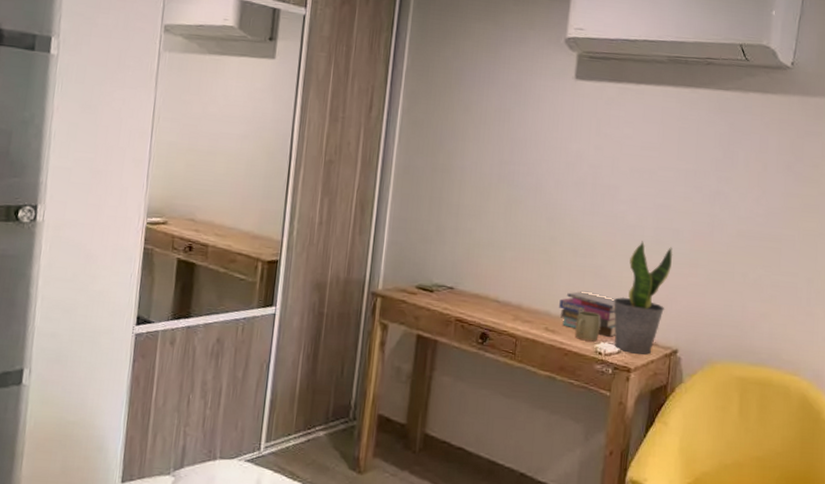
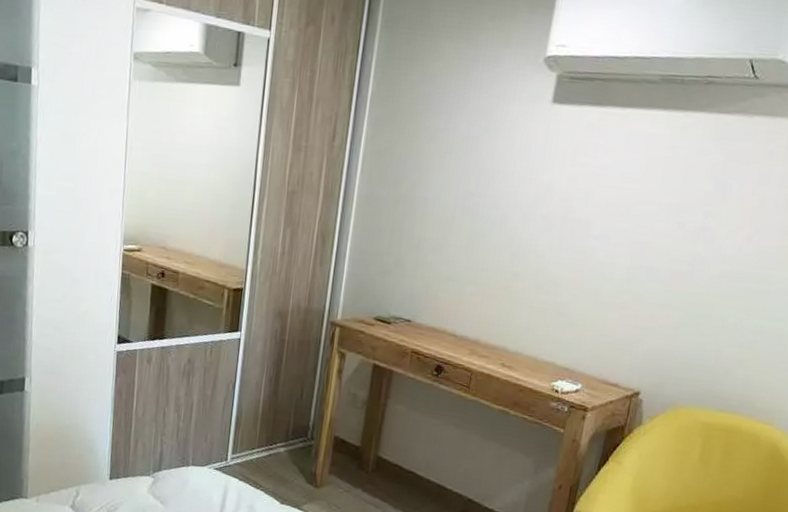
books: present [559,291,616,337] -> none [517,328,577,376]
mug: present [575,311,601,342] -> none [532,348,561,380]
potted plant: present [614,241,673,355] -> none [572,279,645,395]

